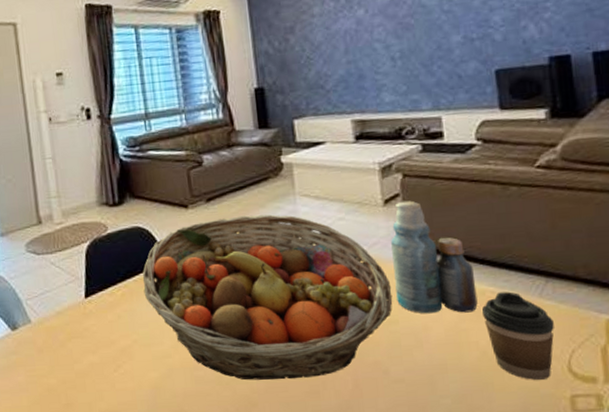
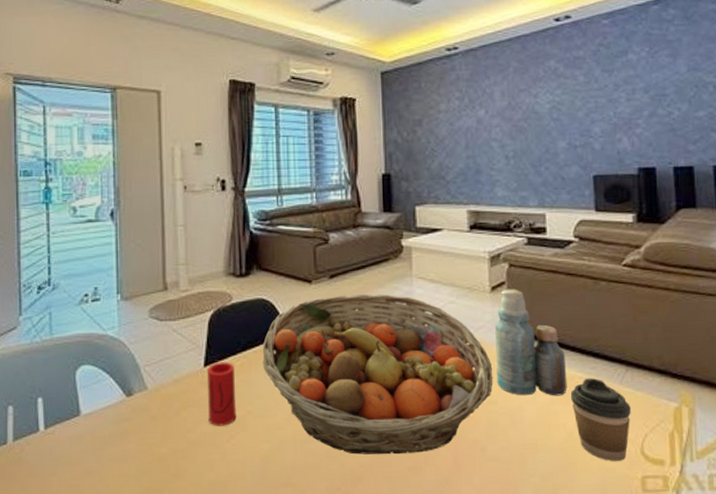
cup: none [88,292,122,356] -> present [206,362,237,426]

